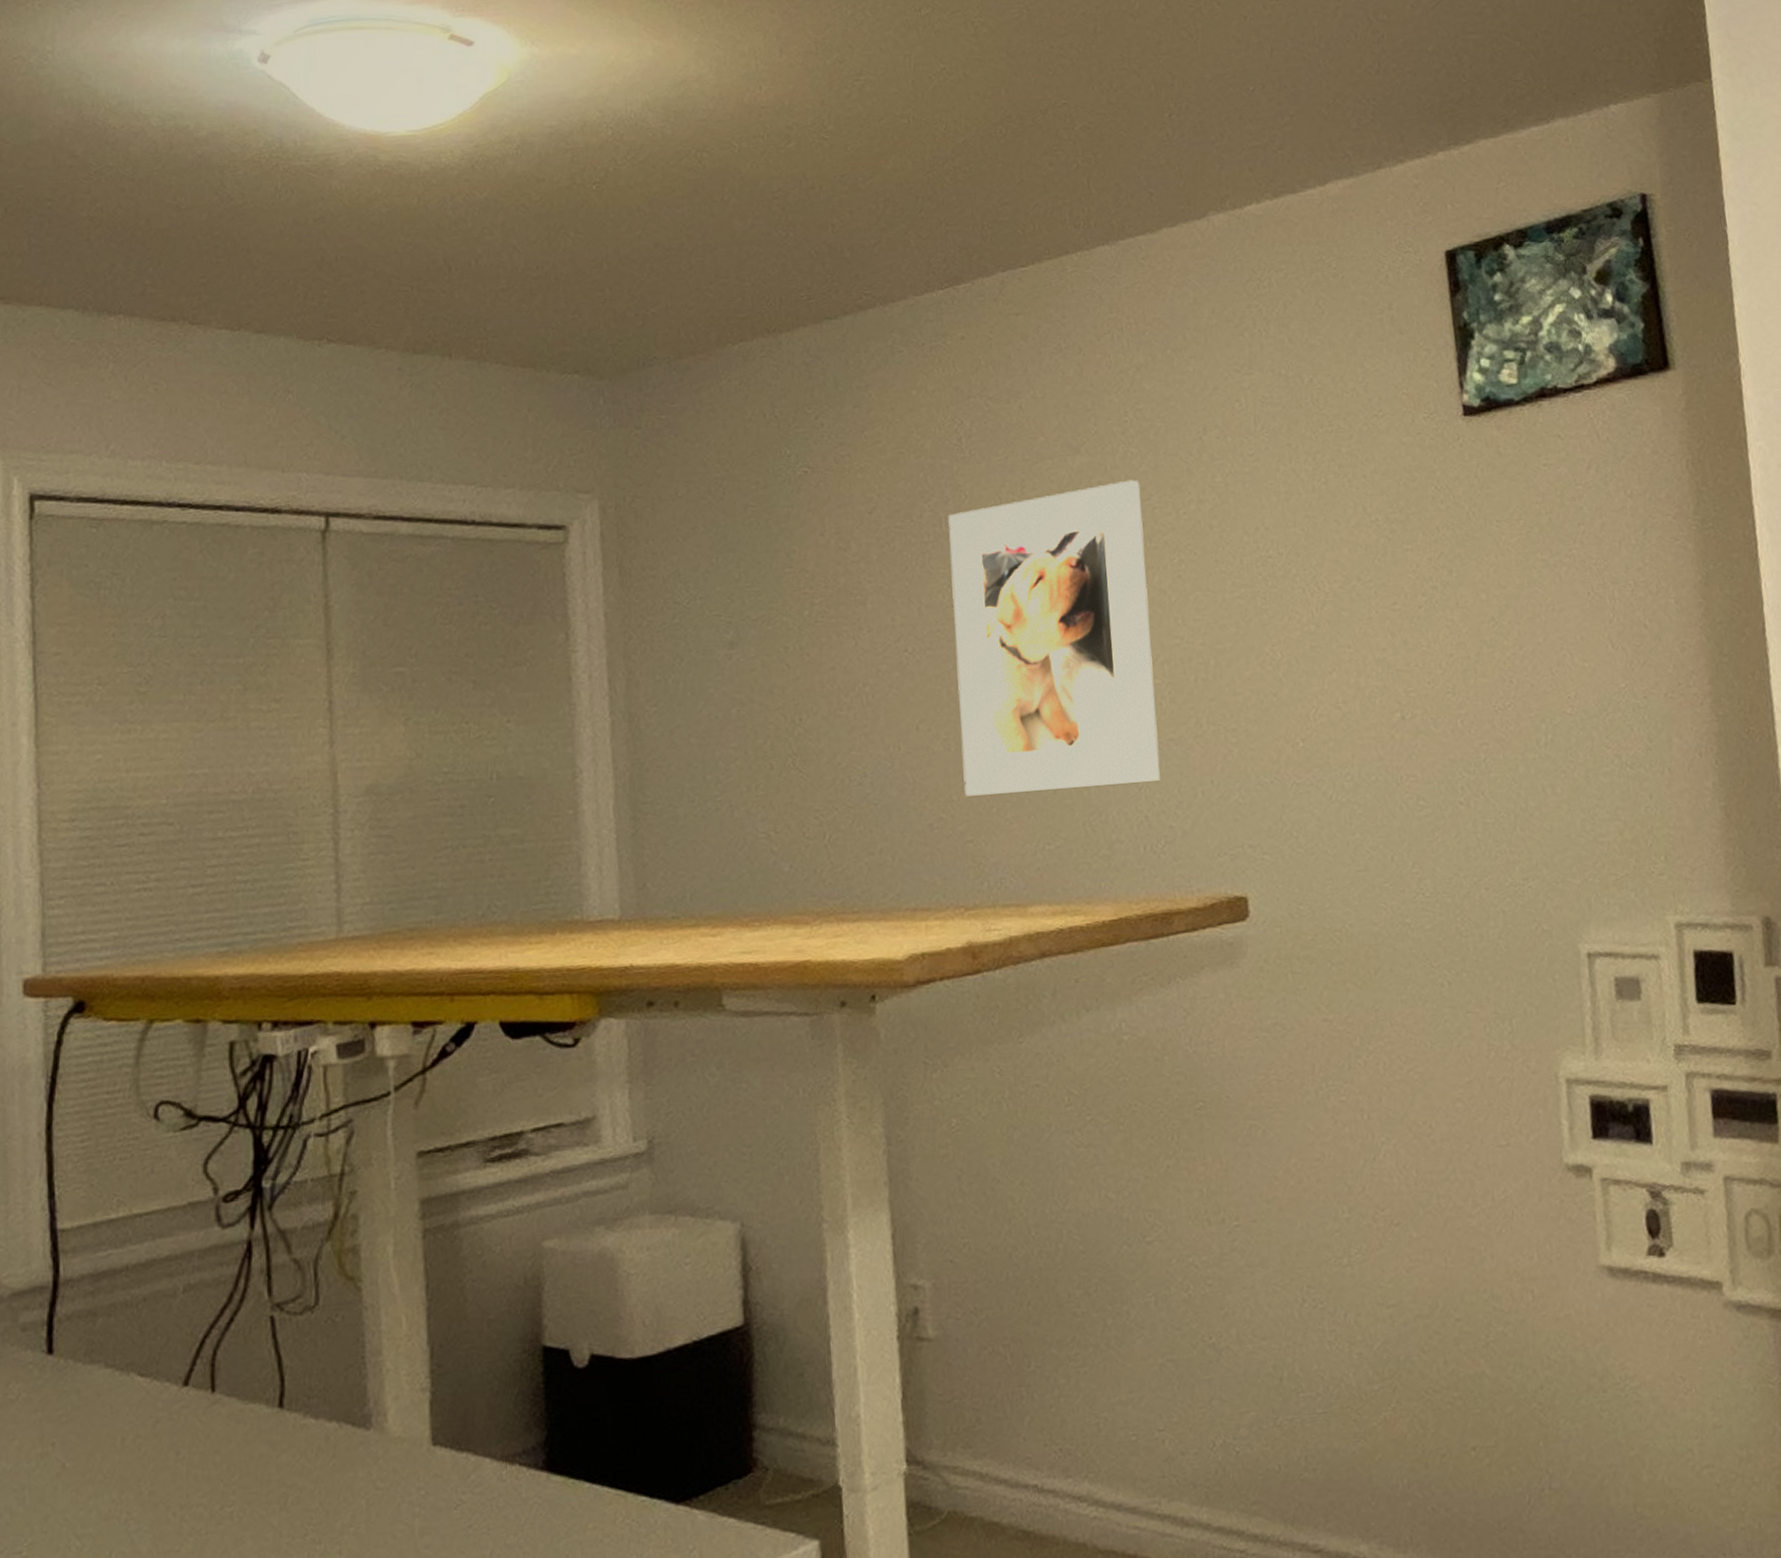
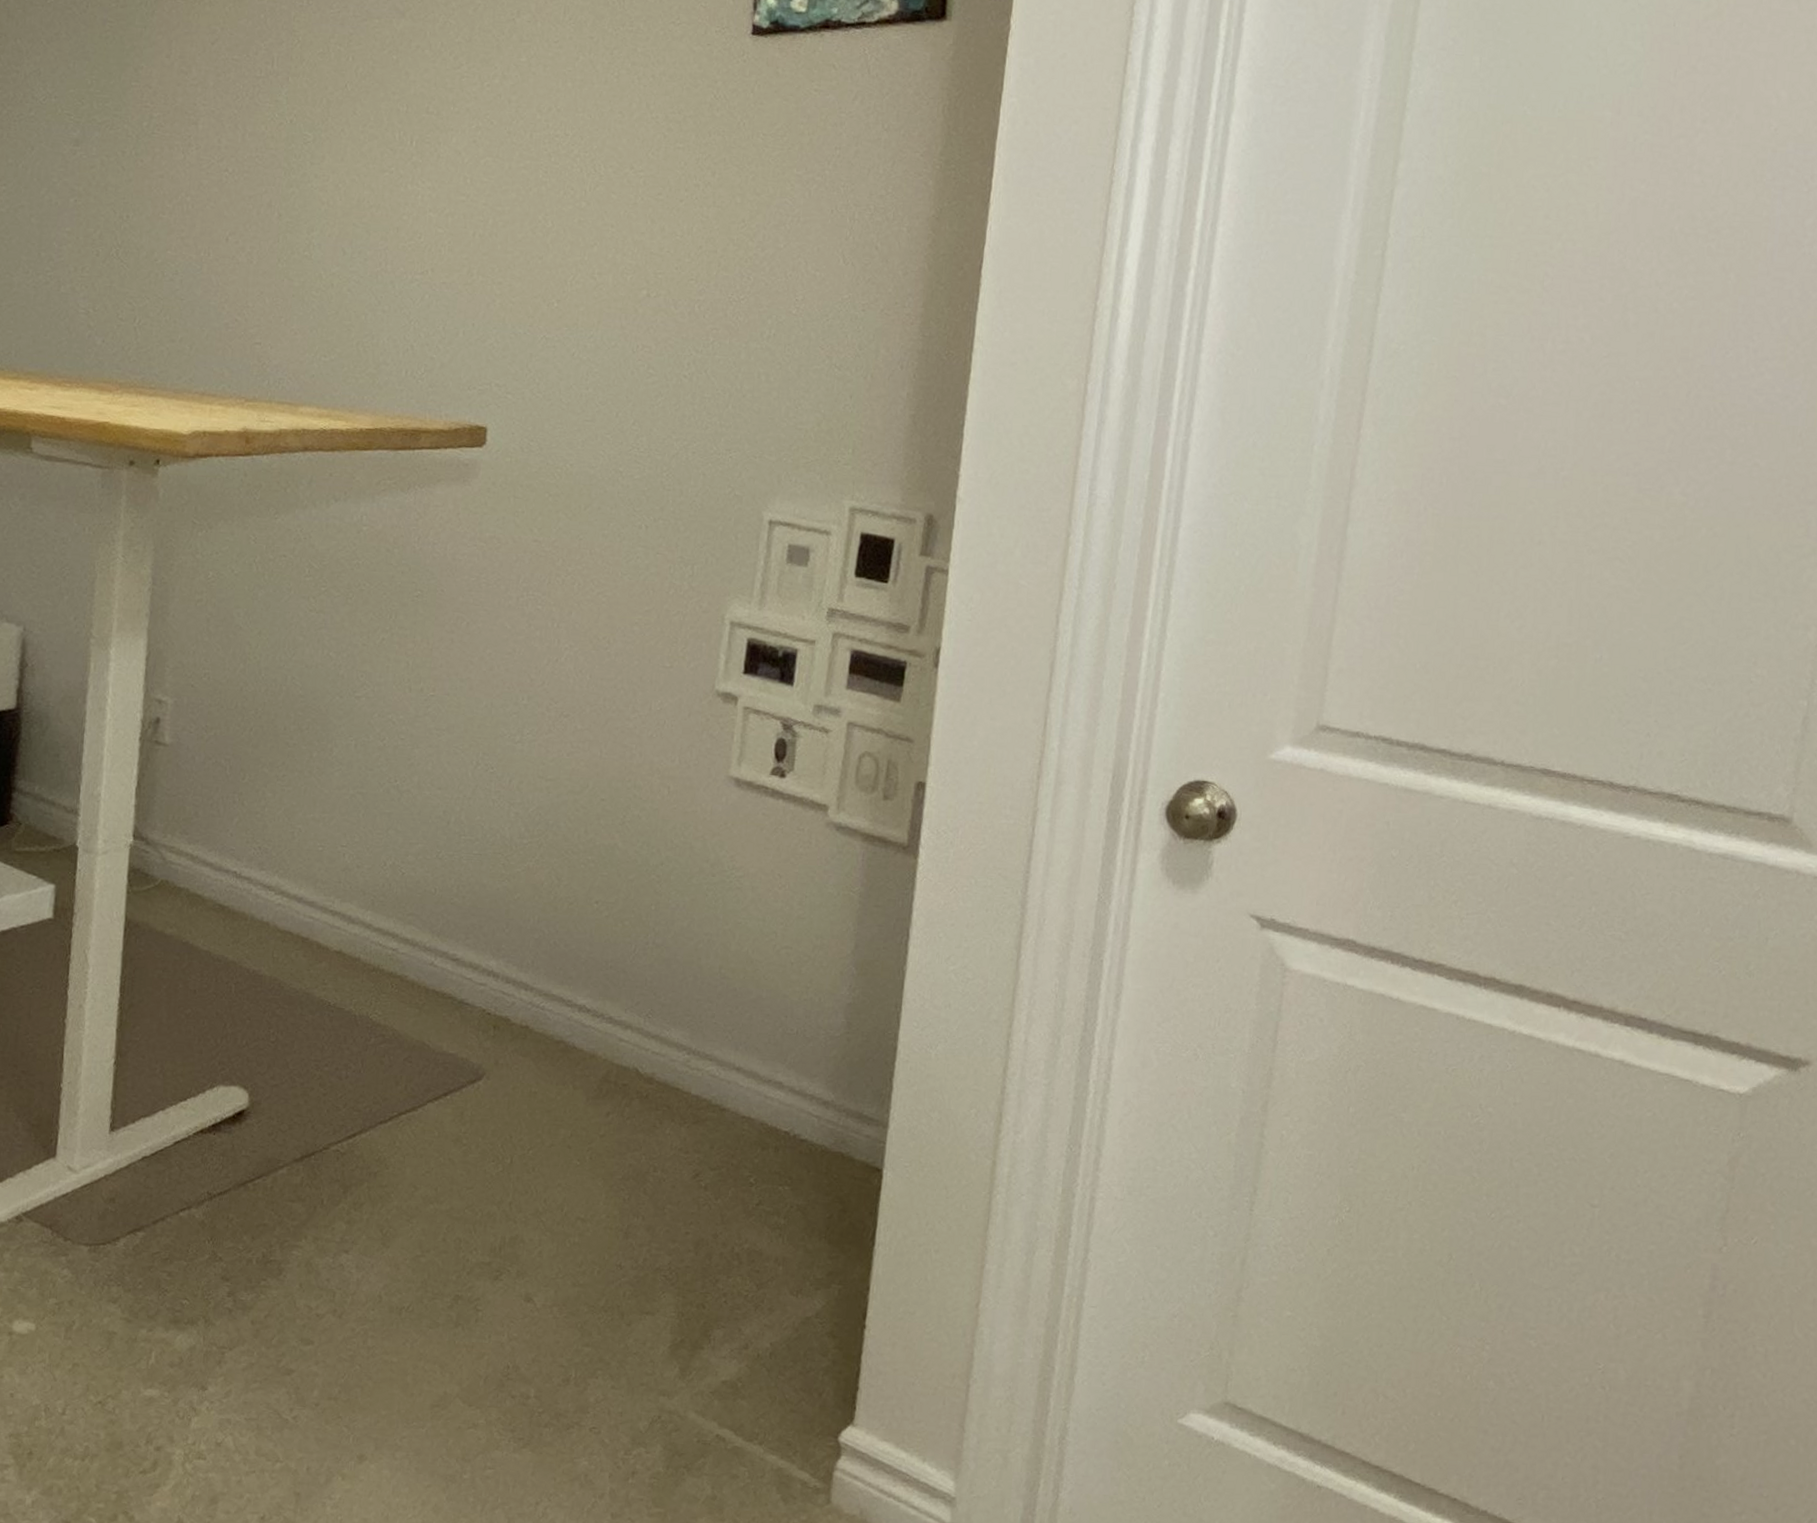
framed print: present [947,479,1160,796] -> none [260,48,454,318]

